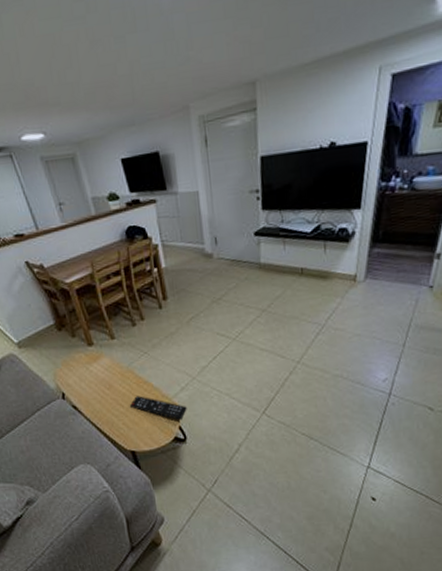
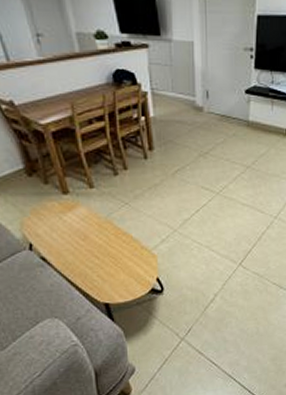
remote control: present [130,396,187,421] -> none [106,247,166,273]

